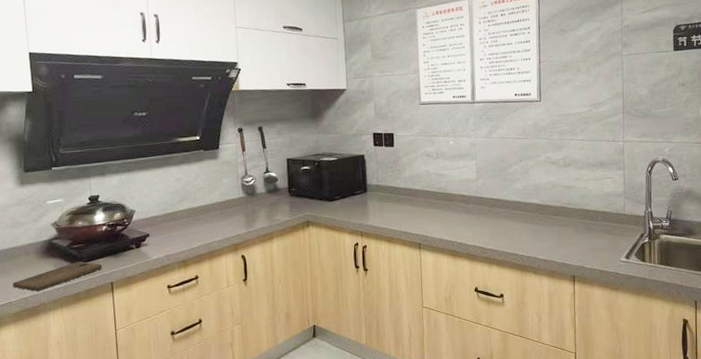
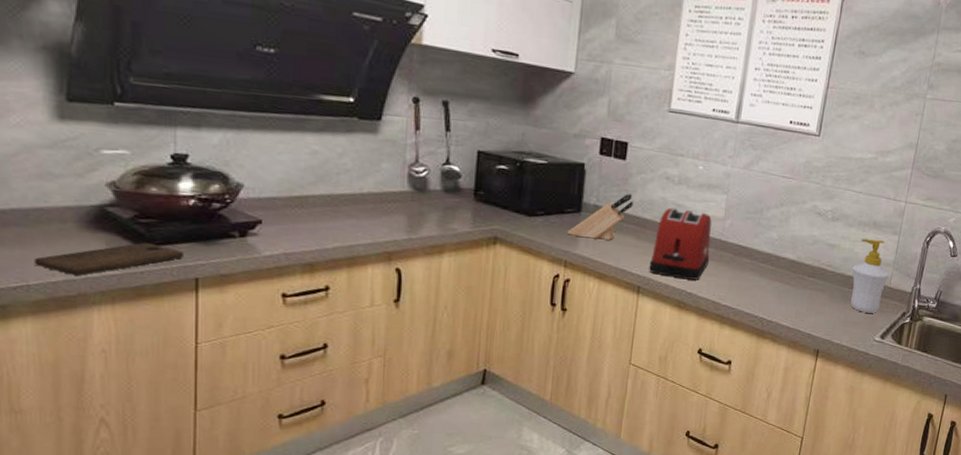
knife block: none [359,172,405,212] -> present [567,194,633,240]
toaster: none [425,177,471,233] -> present [649,207,712,280]
soap bottle: none [589,176,623,239] -> present [851,239,890,313]

